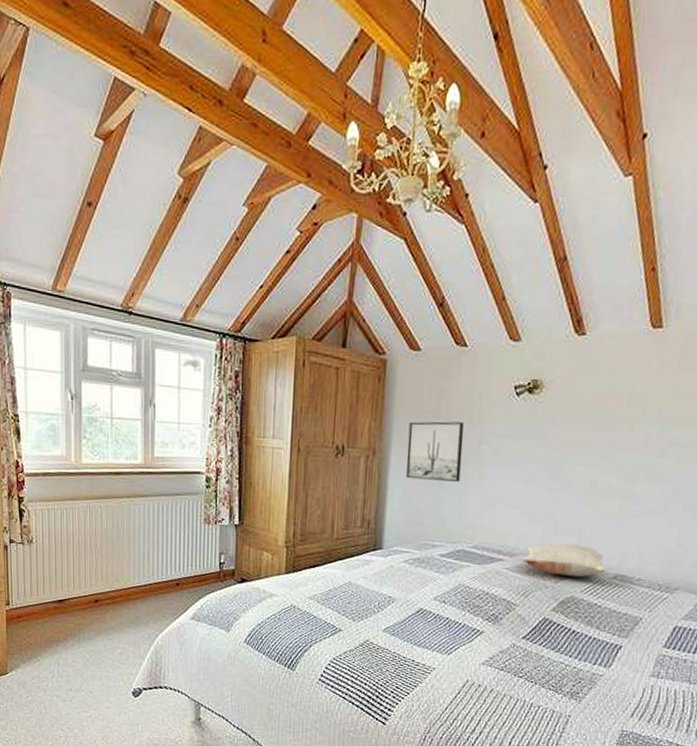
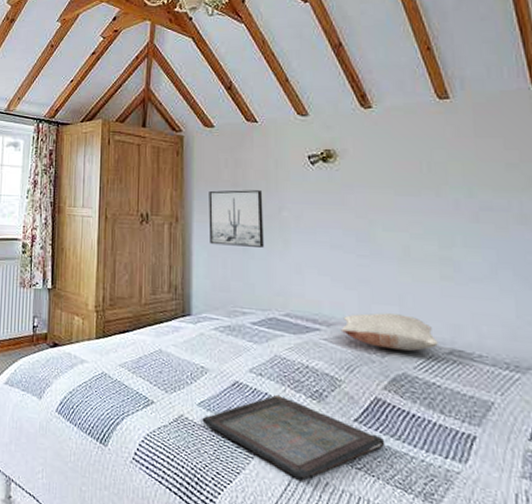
serving tray: none [386,618,546,688] -> present [202,394,385,479]

